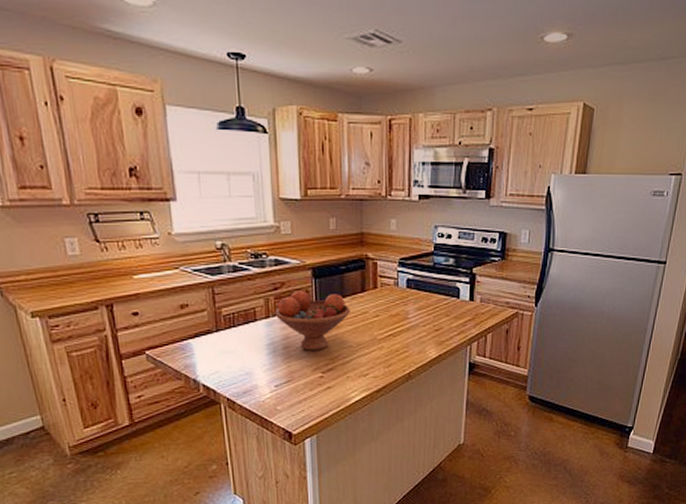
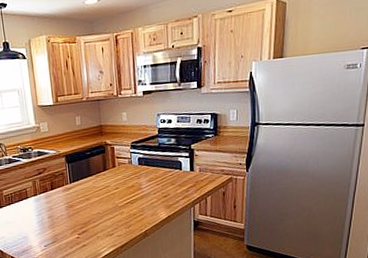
fruit bowl: present [274,290,350,350] -> none [40,173,96,218]

